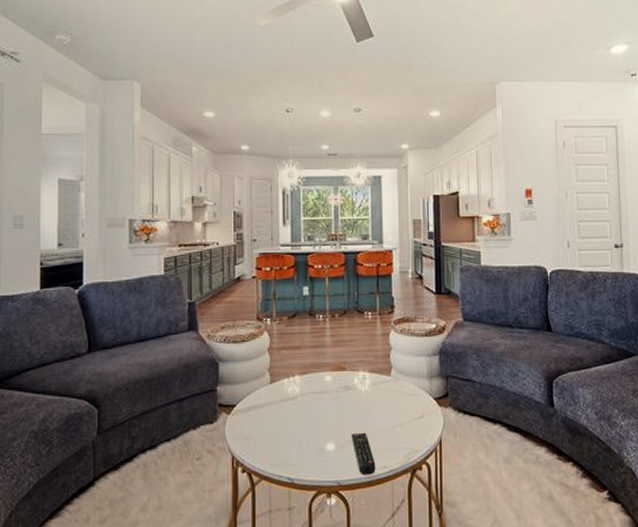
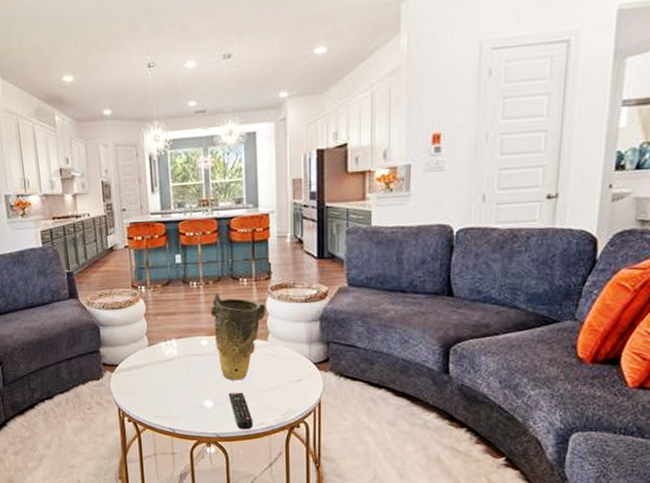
vase: none [335,326,390,420] -> present [210,293,266,381]

